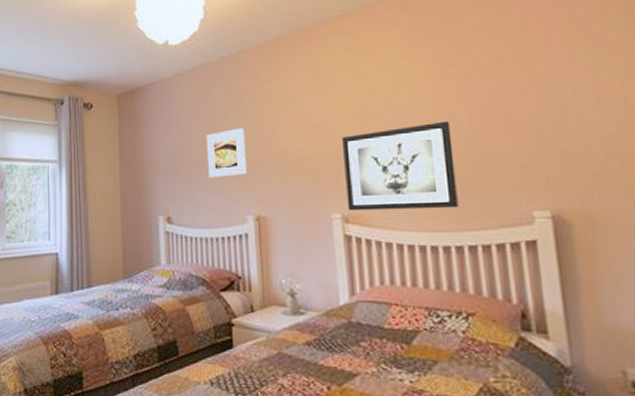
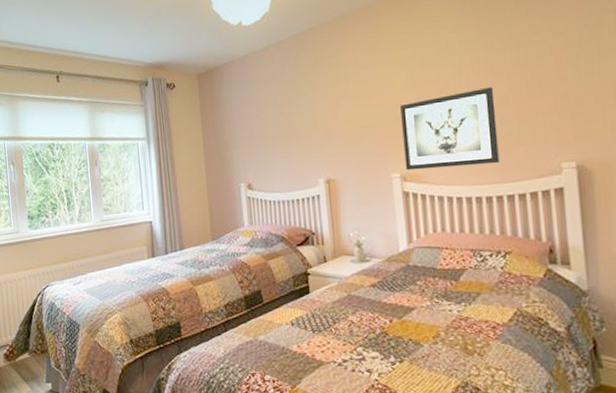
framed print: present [205,127,246,178] -> none [279,100,317,147]

